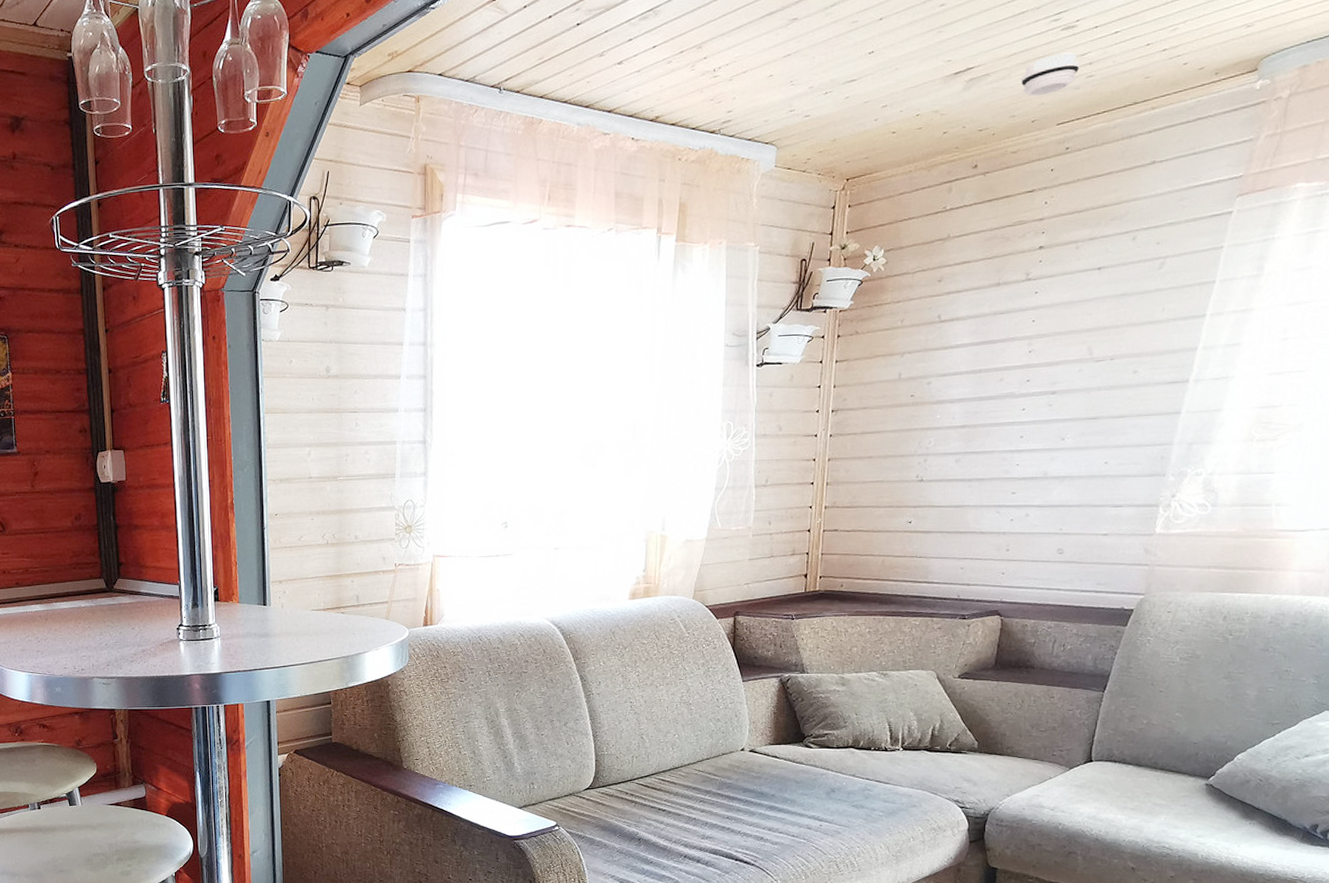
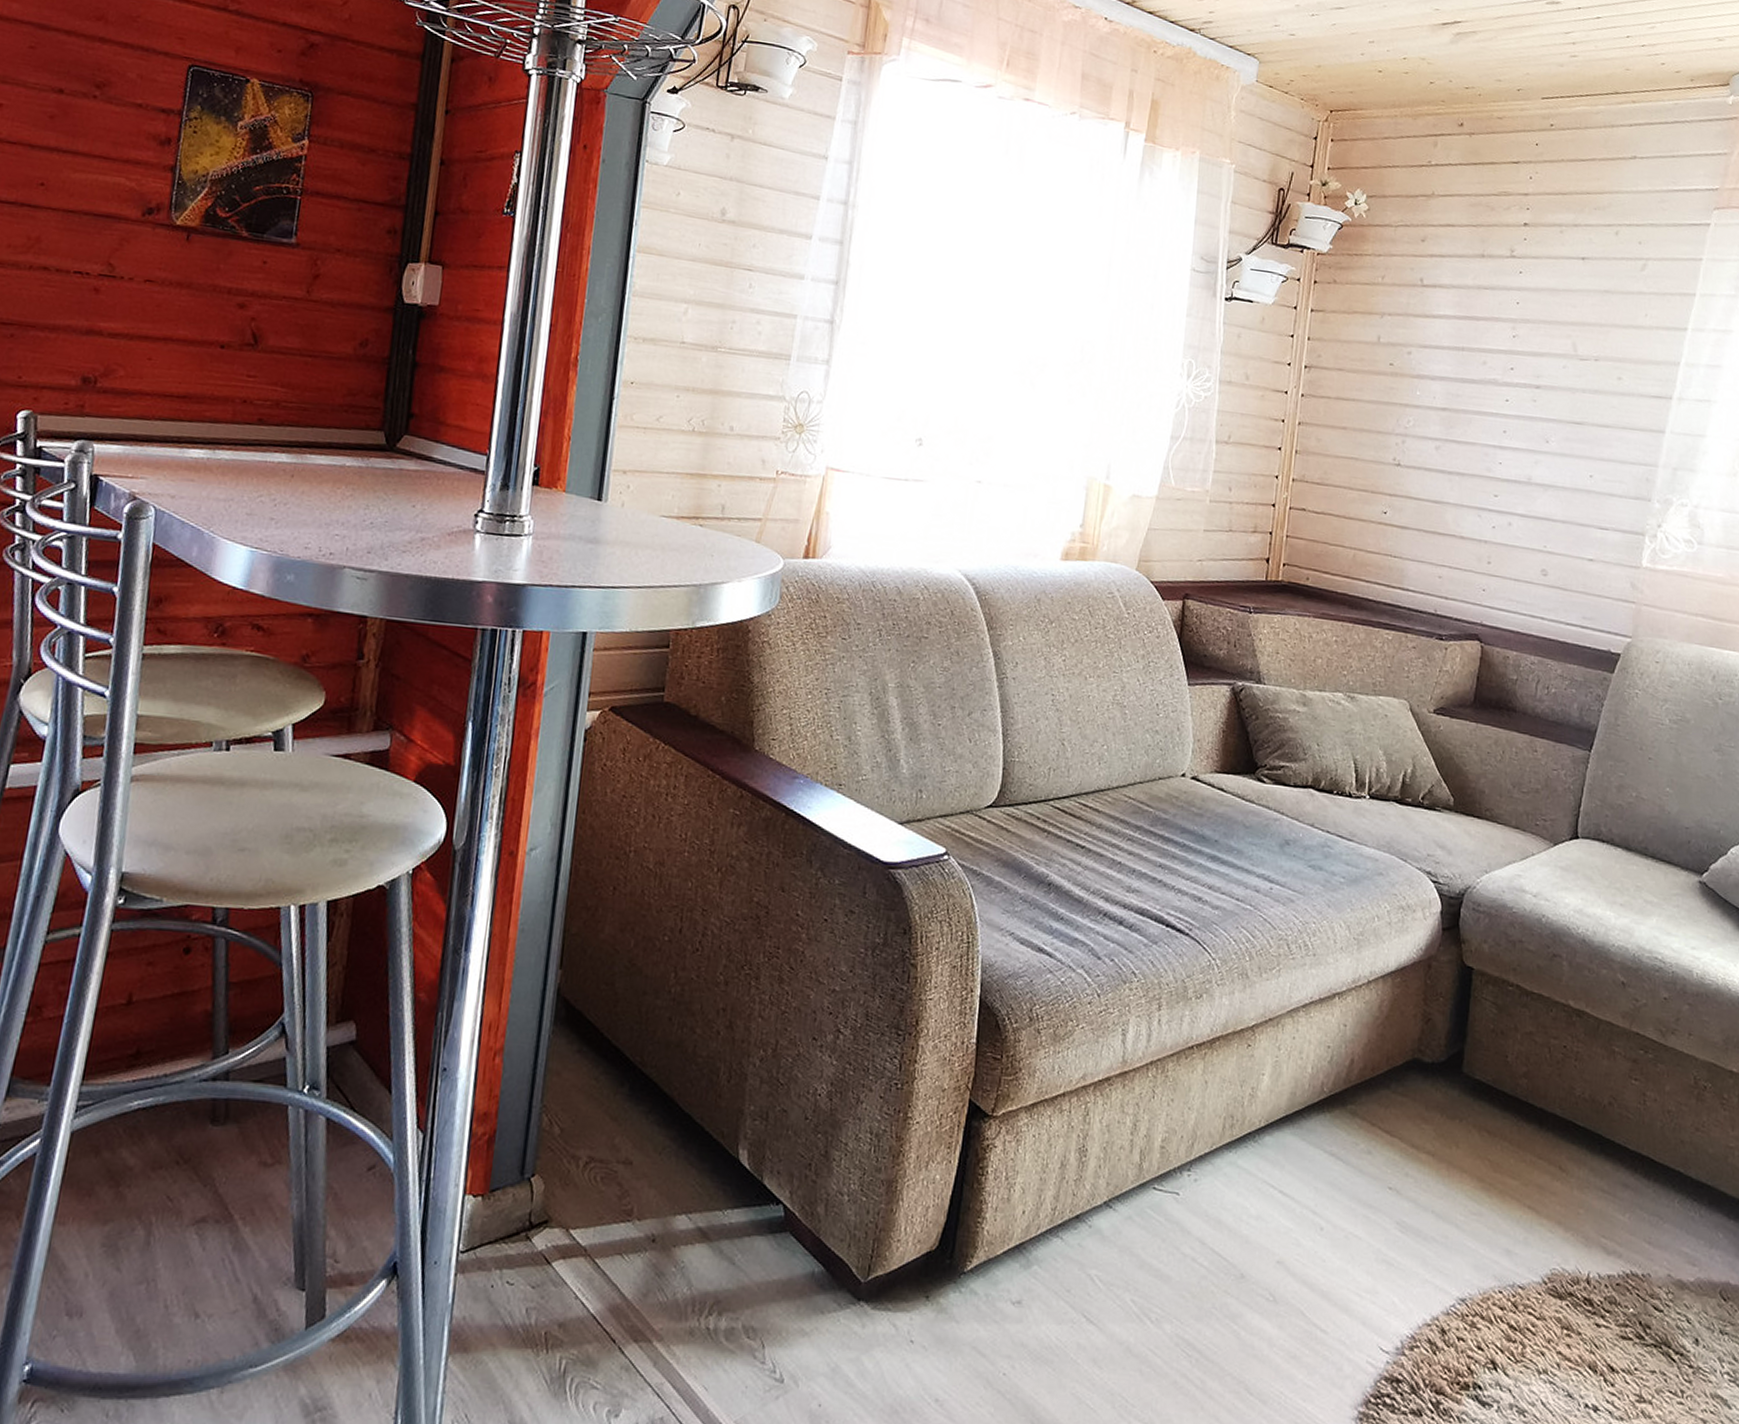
smoke detector: present [1021,52,1080,97] -> none [1507,26,1564,66]

